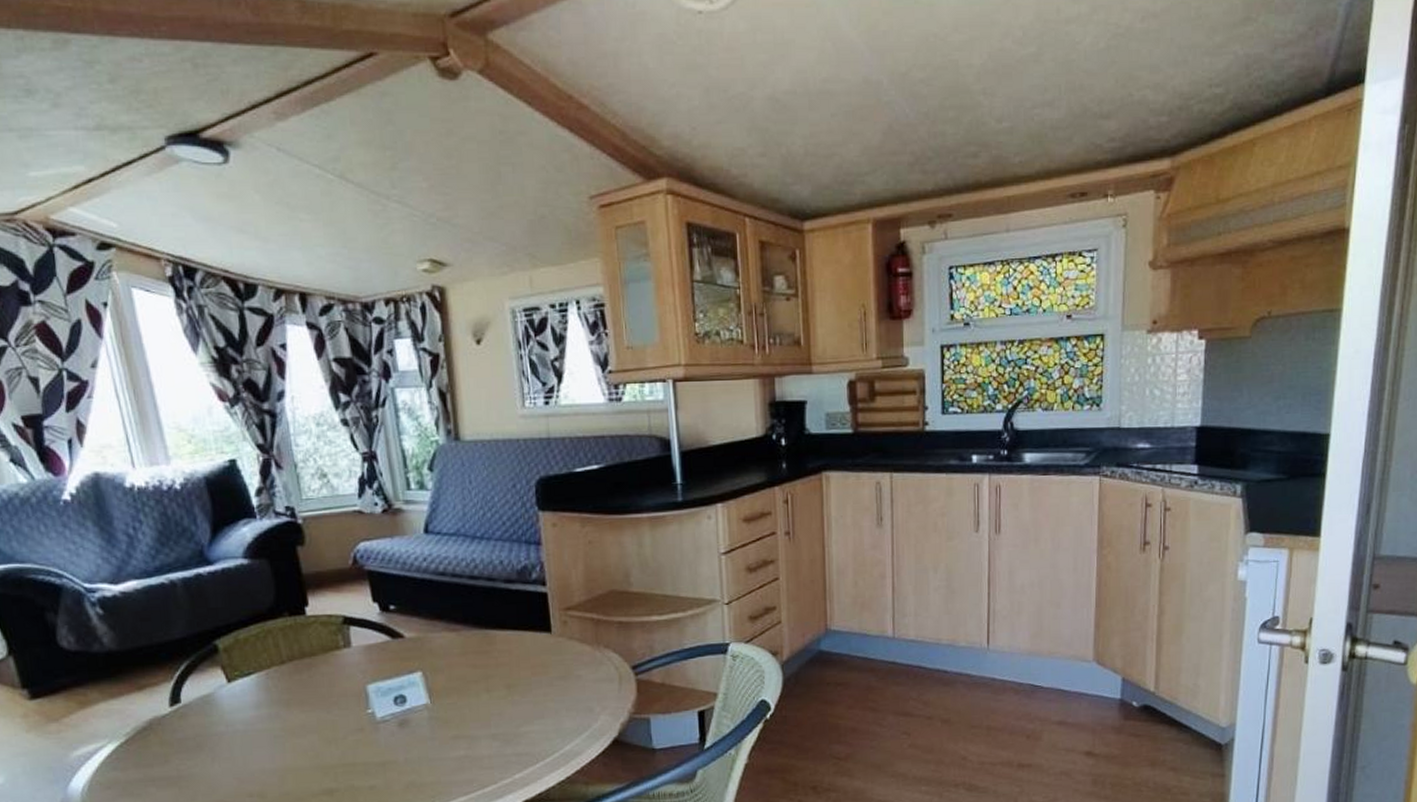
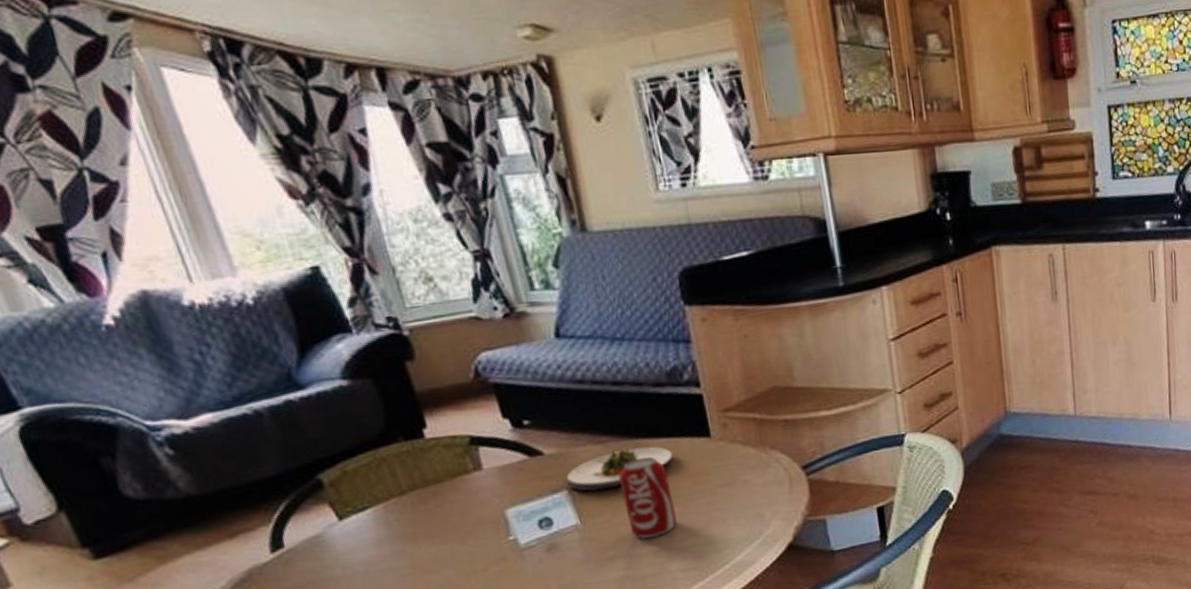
salad plate: none [421,637,516,674] -> present [566,446,673,491]
beverage can: none [467,646,516,722] -> present [618,457,678,539]

